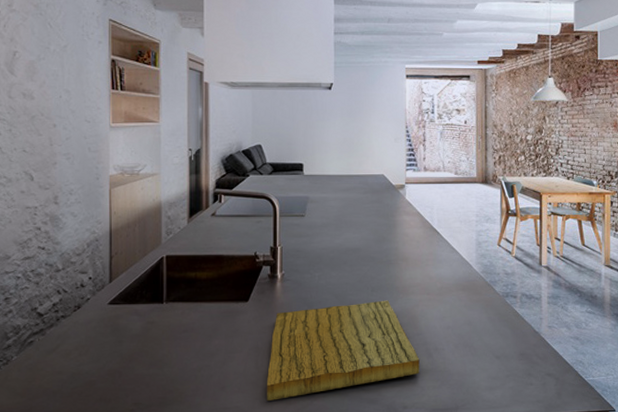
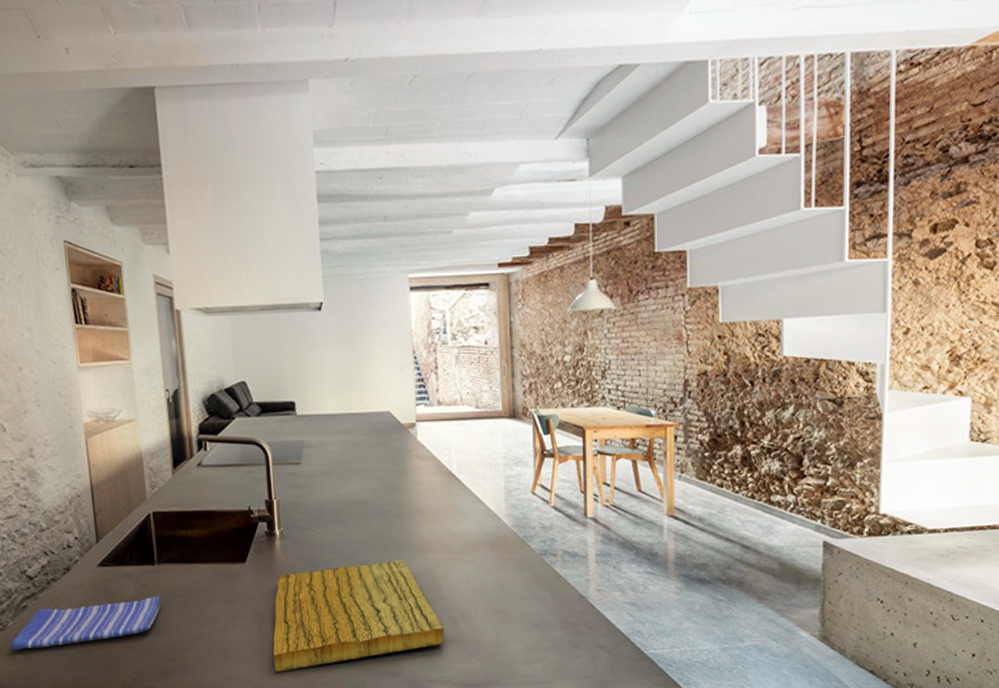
dish towel: none [11,331,166,385] -> present [10,596,161,651]

